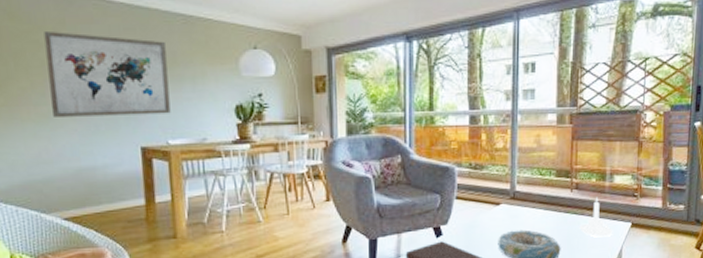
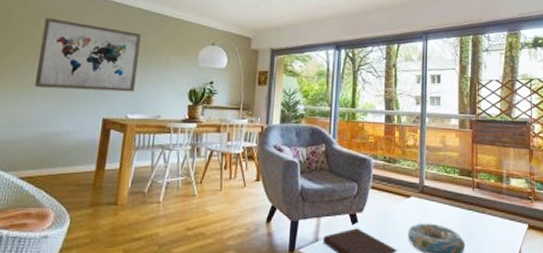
candle holder: present [579,197,613,237] -> none [481,197,512,237]

